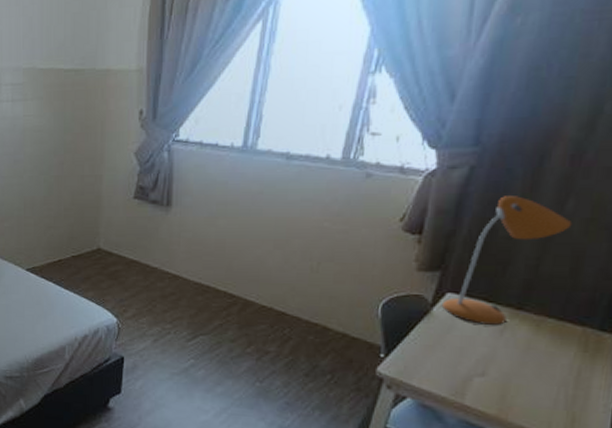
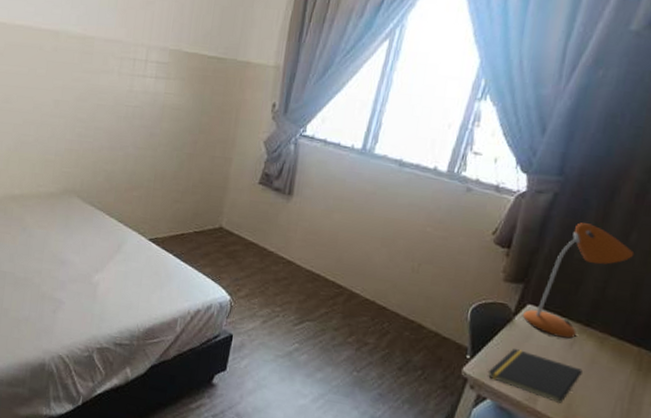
notepad: none [405,342,517,395] -> present [487,349,583,404]

